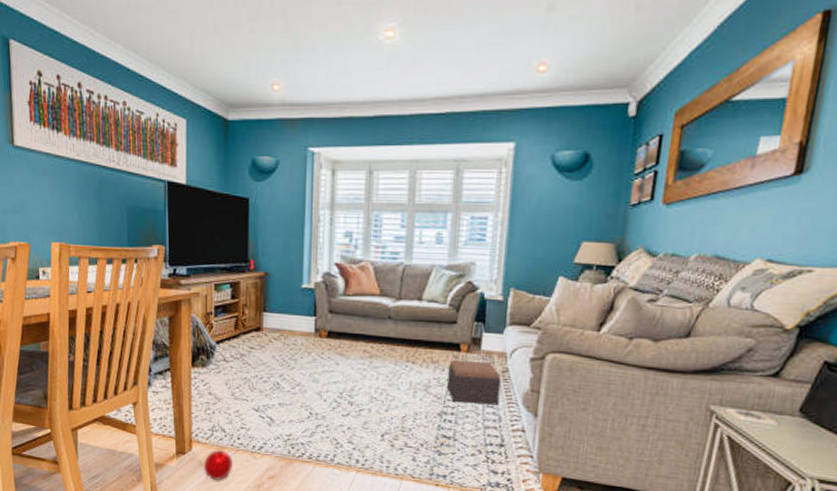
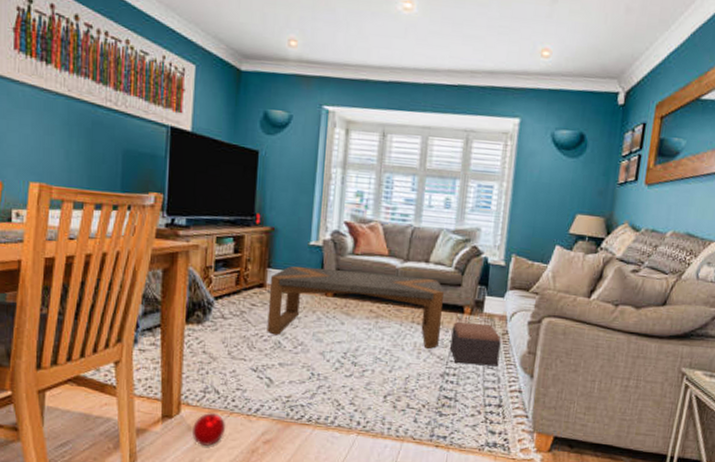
coffee table: none [266,309,440,388] -> present [267,266,445,349]

